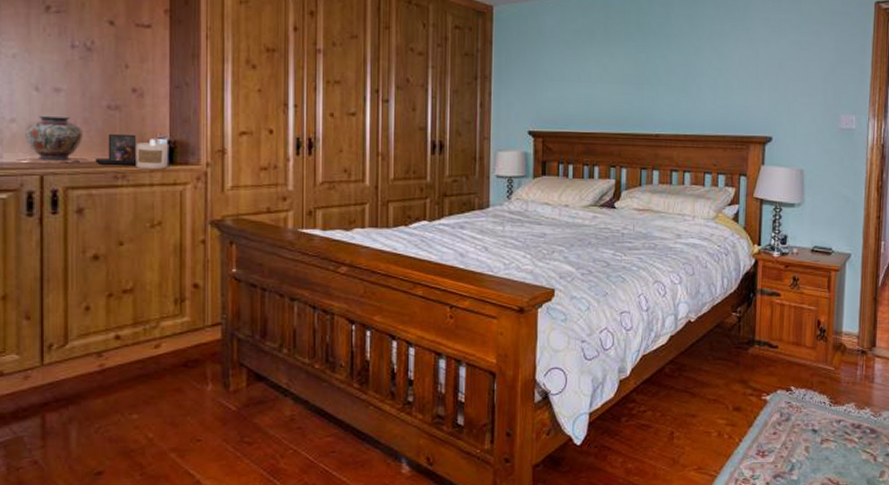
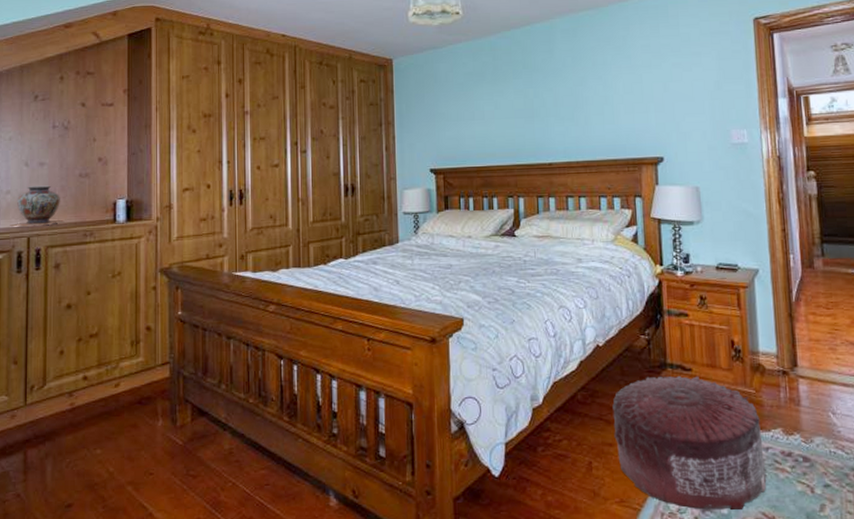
photo frame: present [95,133,137,166] -> none [70,197,102,226]
candle: present [136,139,169,170] -> none [101,200,127,227]
pouf: none [698,352,836,477] -> present [612,375,767,510]

